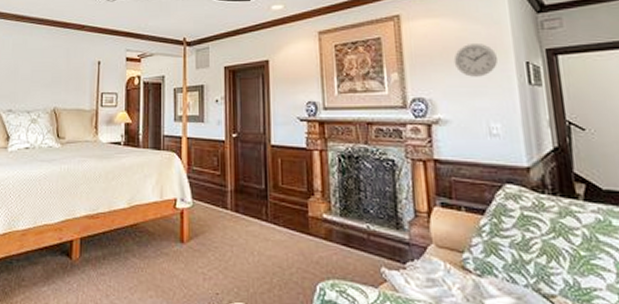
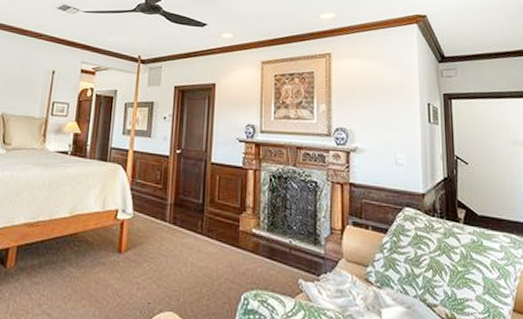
wall clock: present [453,44,497,77] -> none [372,84,406,113]

